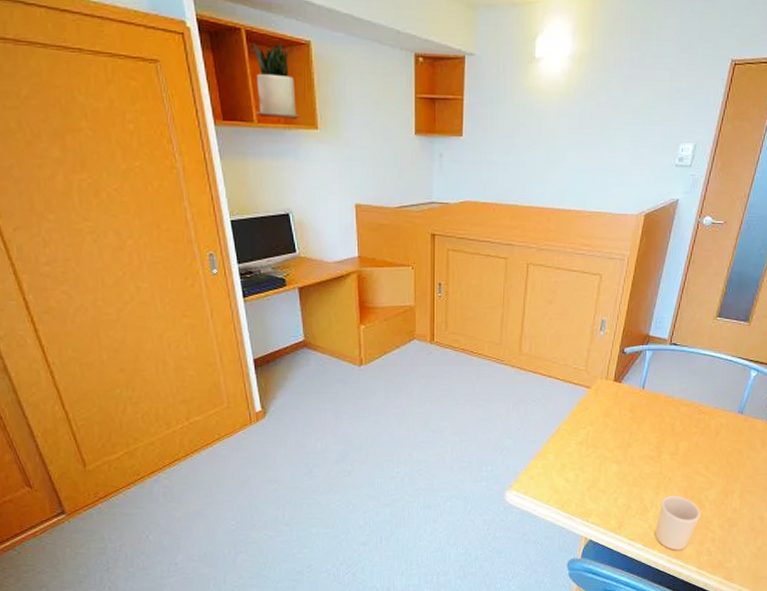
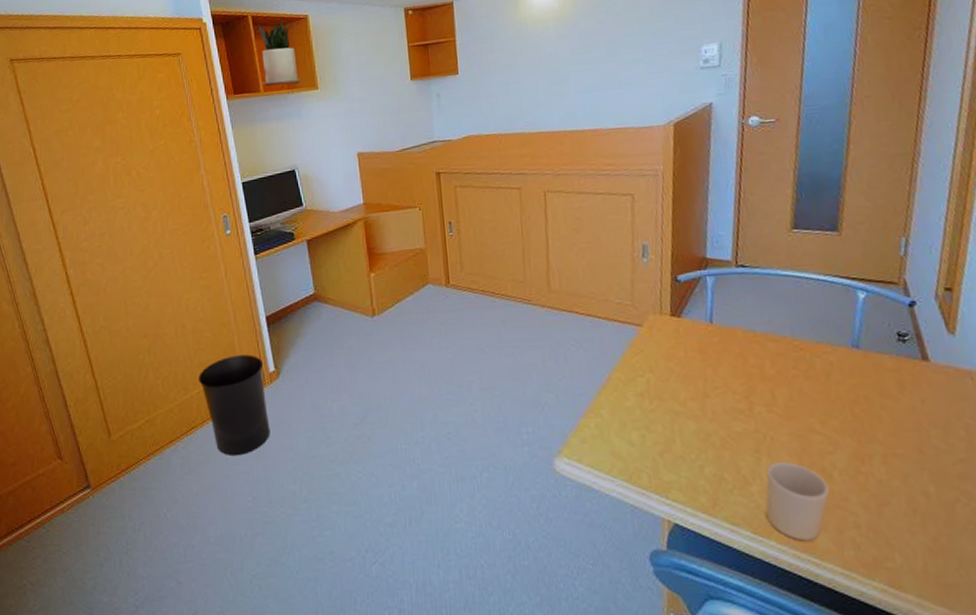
waste bin: none [182,394,255,485] -> present [199,354,270,455]

